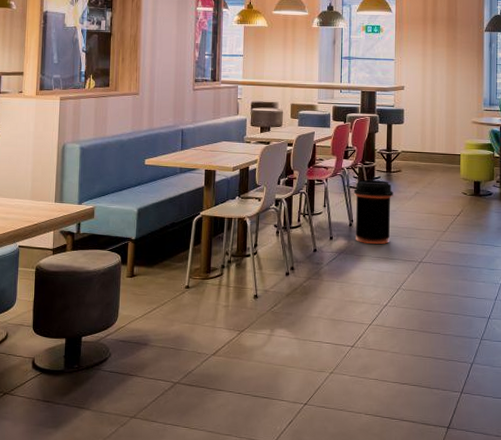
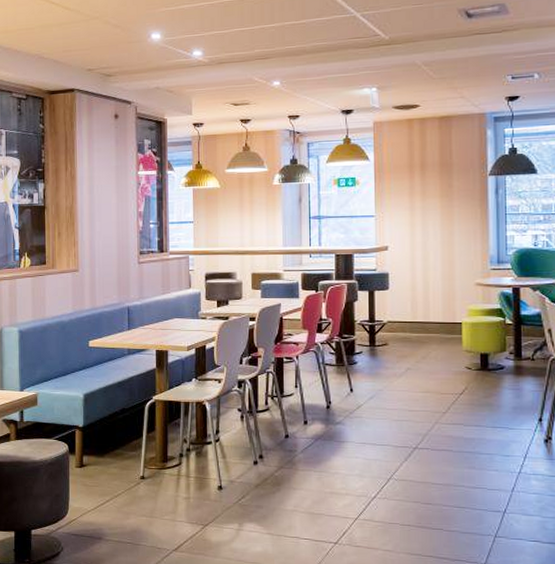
trash can: present [353,179,393,244] -> none [330,355,379,428]

